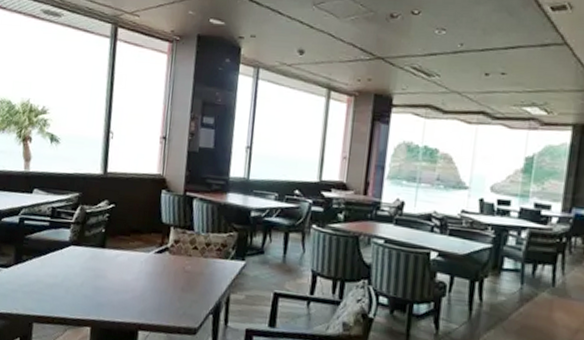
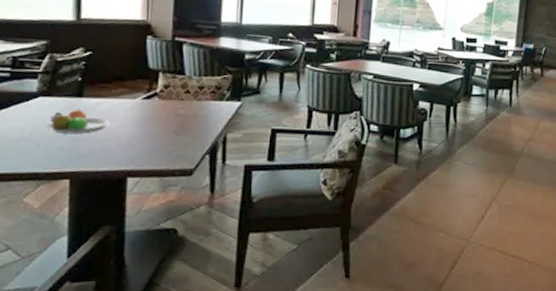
fruit bowl: none [76,259,126,284] -> present [47,109,109,135]

